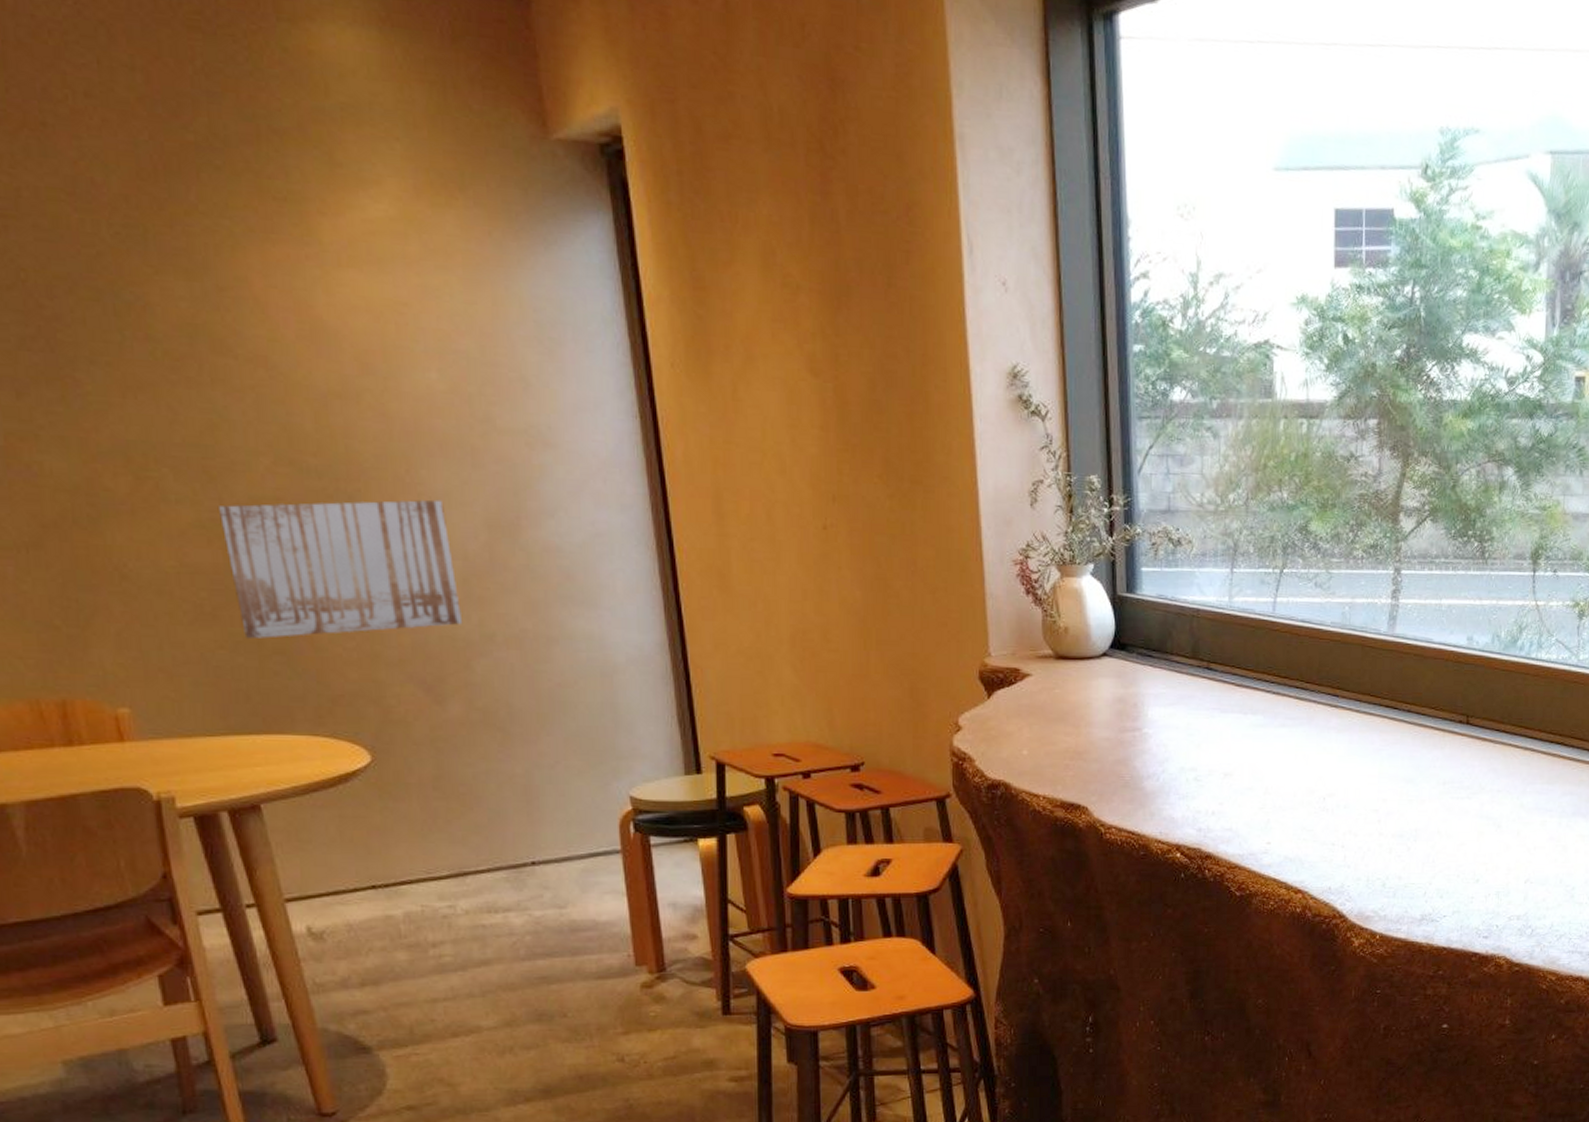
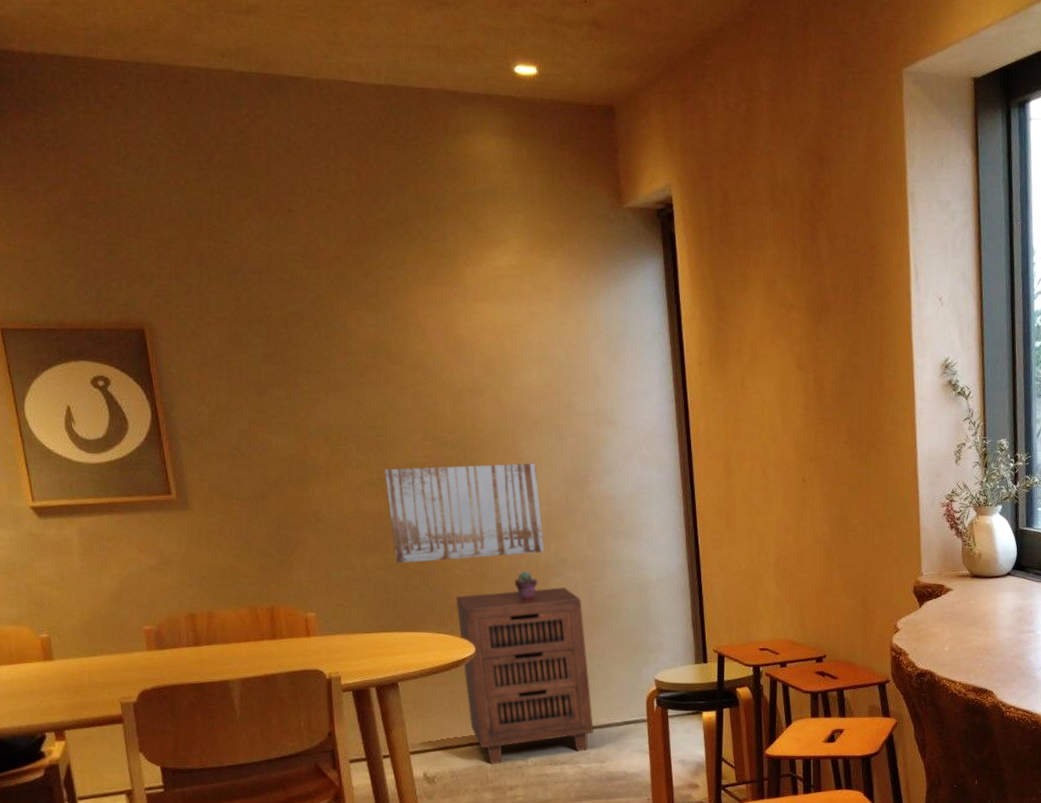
cabinet: none [337,672,547,914] -> present [456,587,594,765]
potted succulent: none [421,651,457,690] -> present [514,571,538,600]

